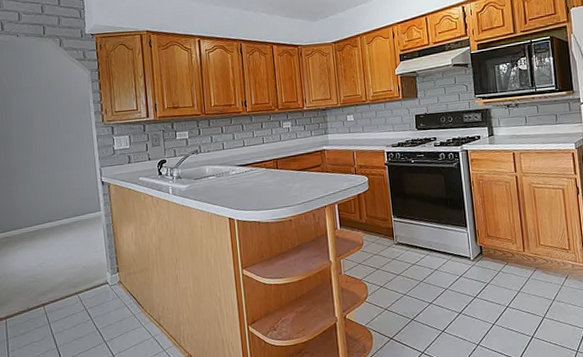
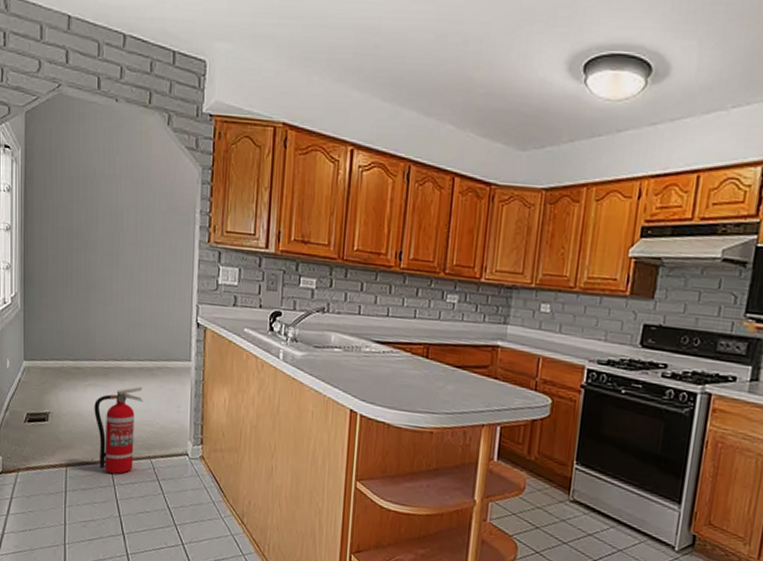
fire extinguisher: none [25,240,66,315] -> present [94,386,143,474]

